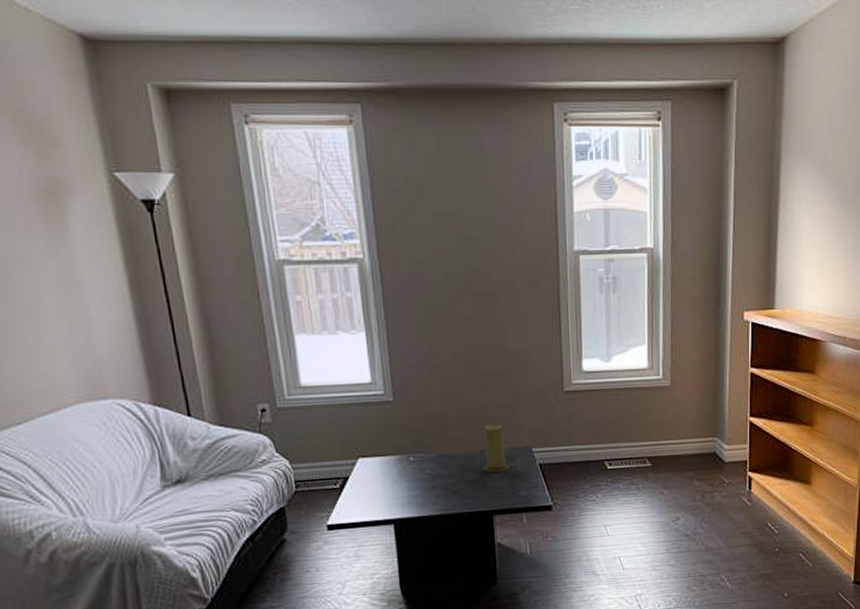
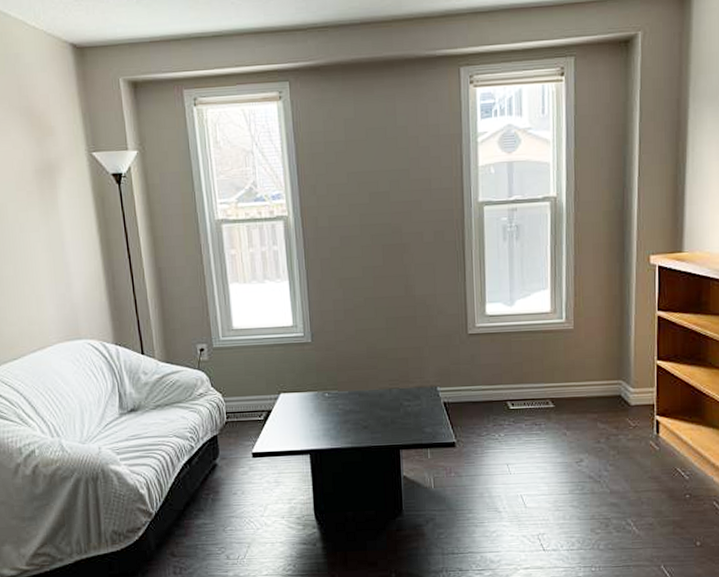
candle: present [483,424,510,472] -> none [391,364,416,409]

